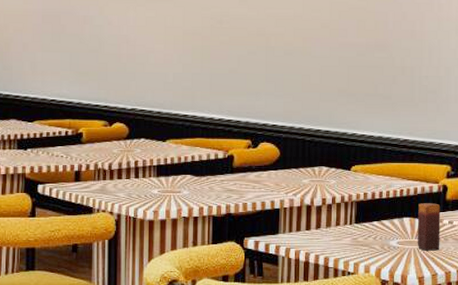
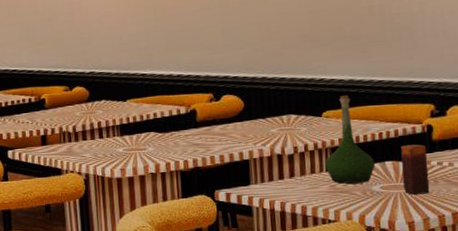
vase: none [350,150,395,237] -> present [325,94,376,184]

